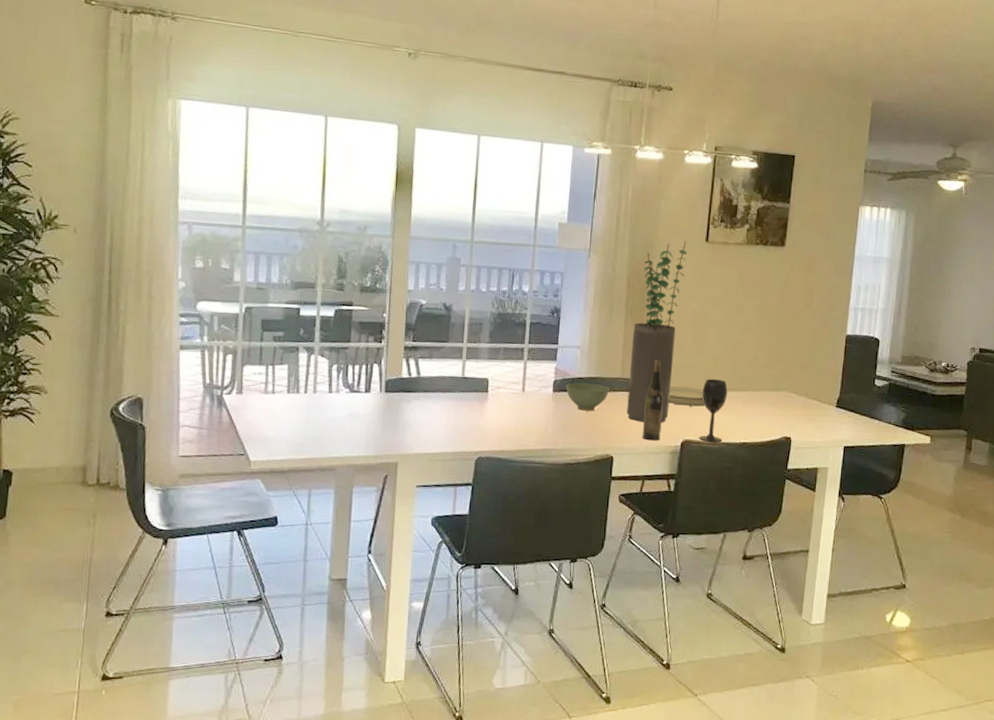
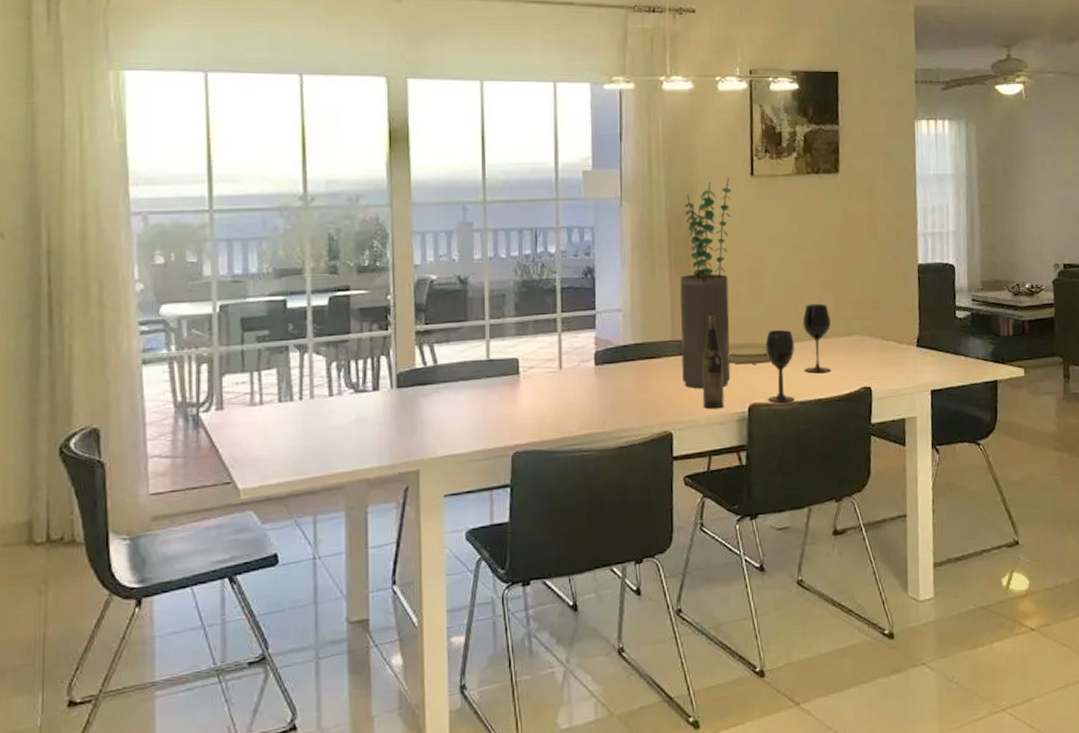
bowl: present [565,382,610,411] -> none [609,350,661,384]
wineglass: none [733,359,762,421] -> present [802,303,831,374]
books: none [905,384,941,408] -> present [990,312,1031,337]

